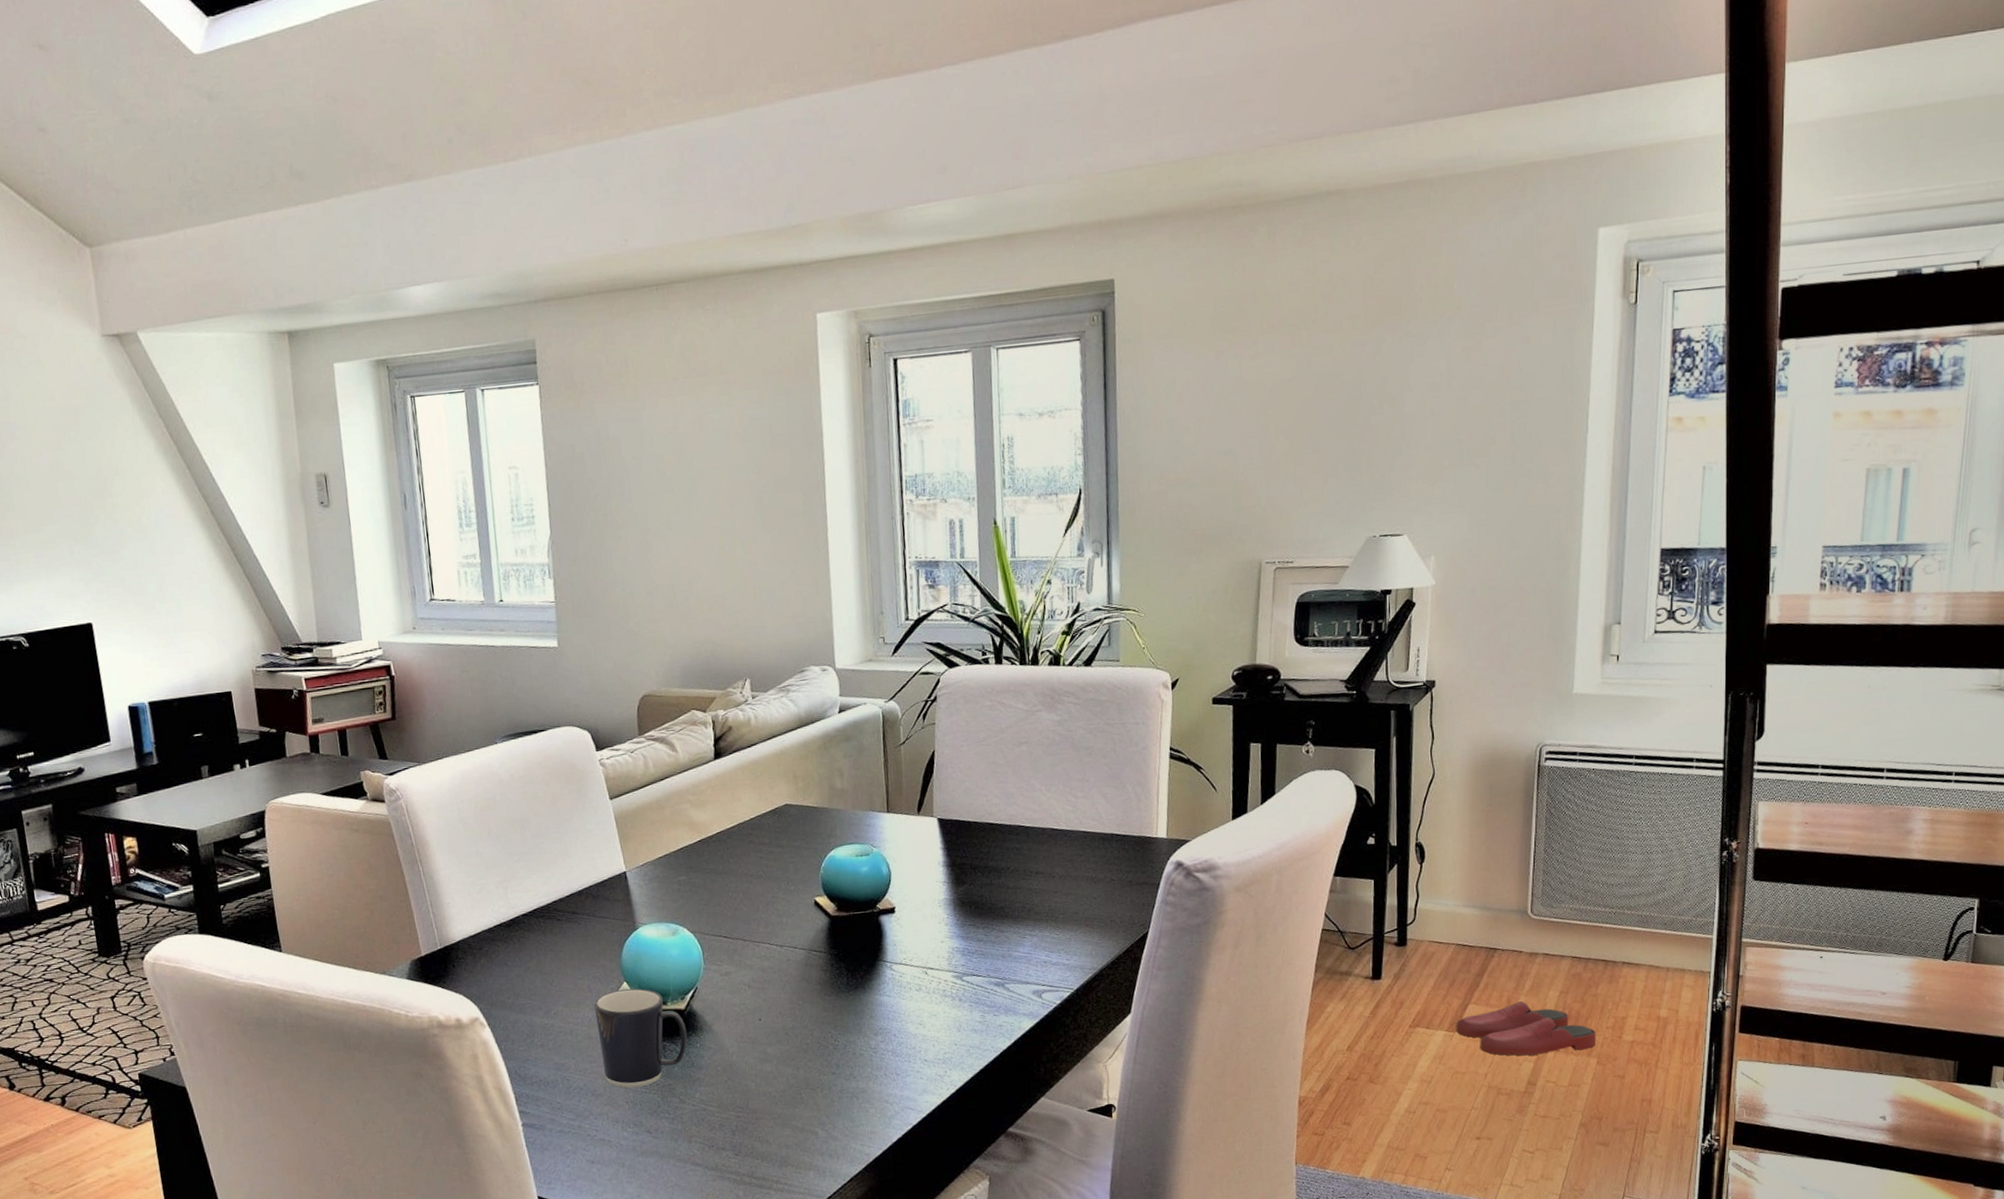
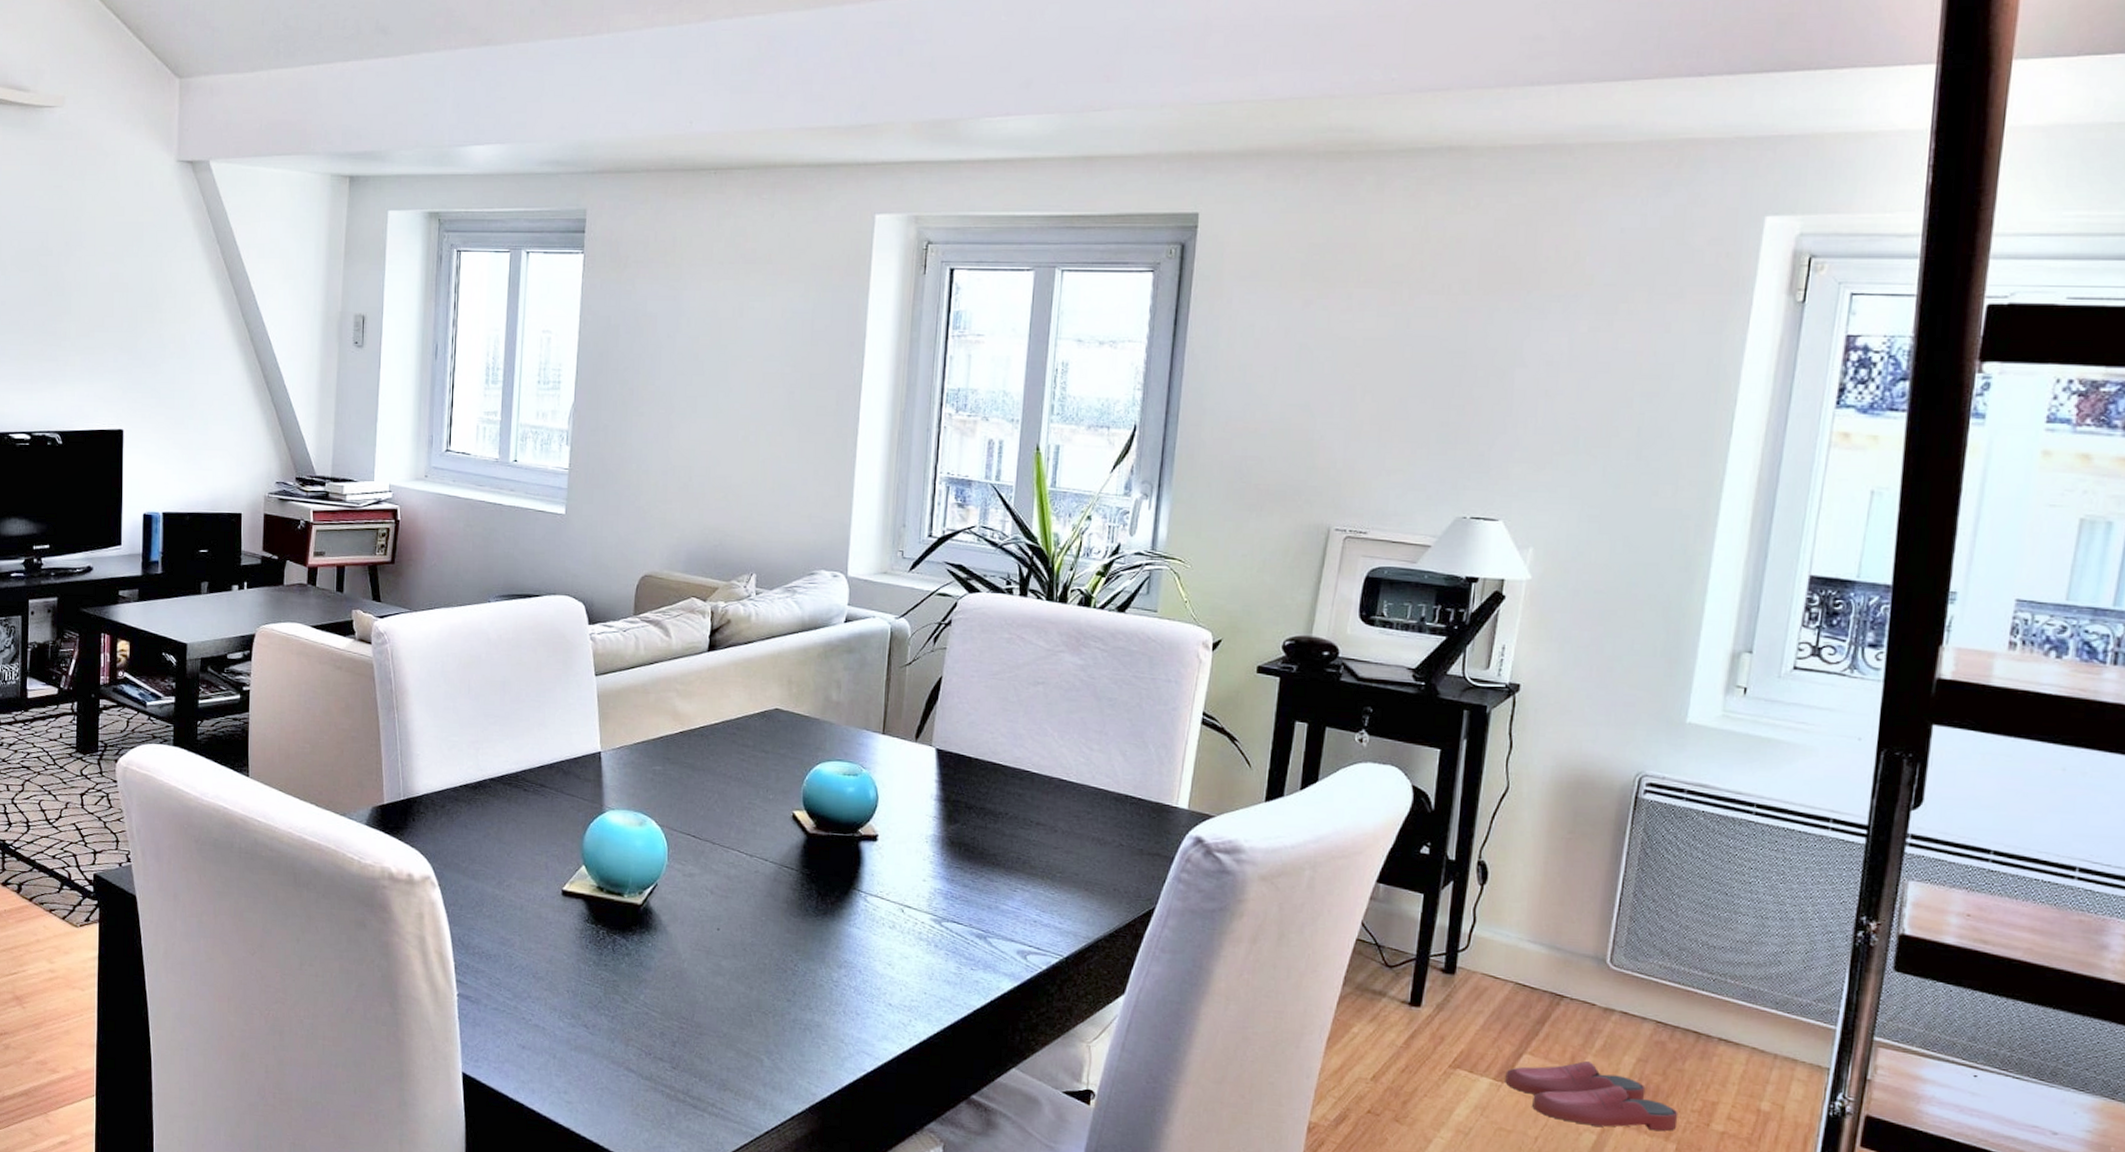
mug: present [594,988,688,1089] -> none [548,872,640,978]

